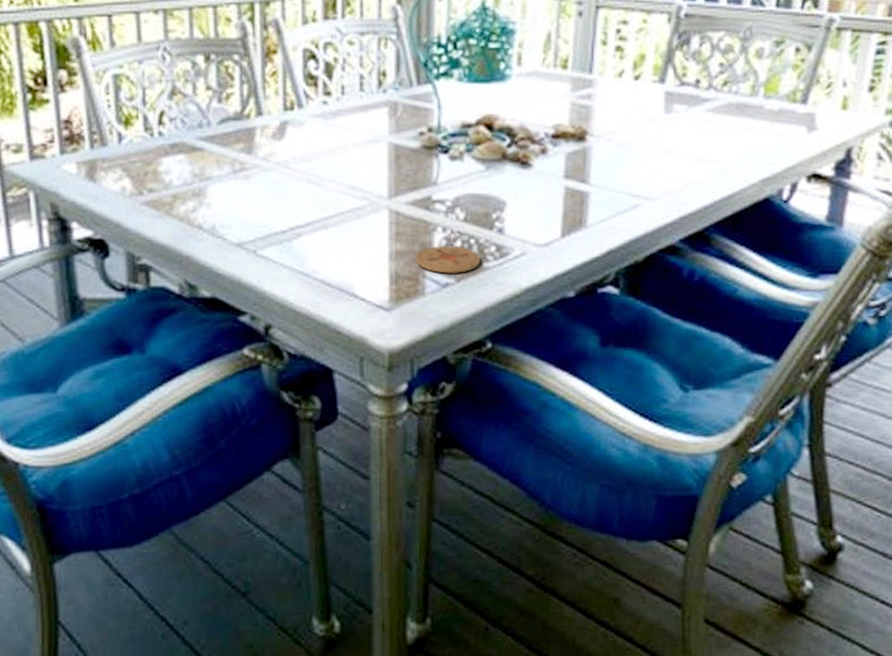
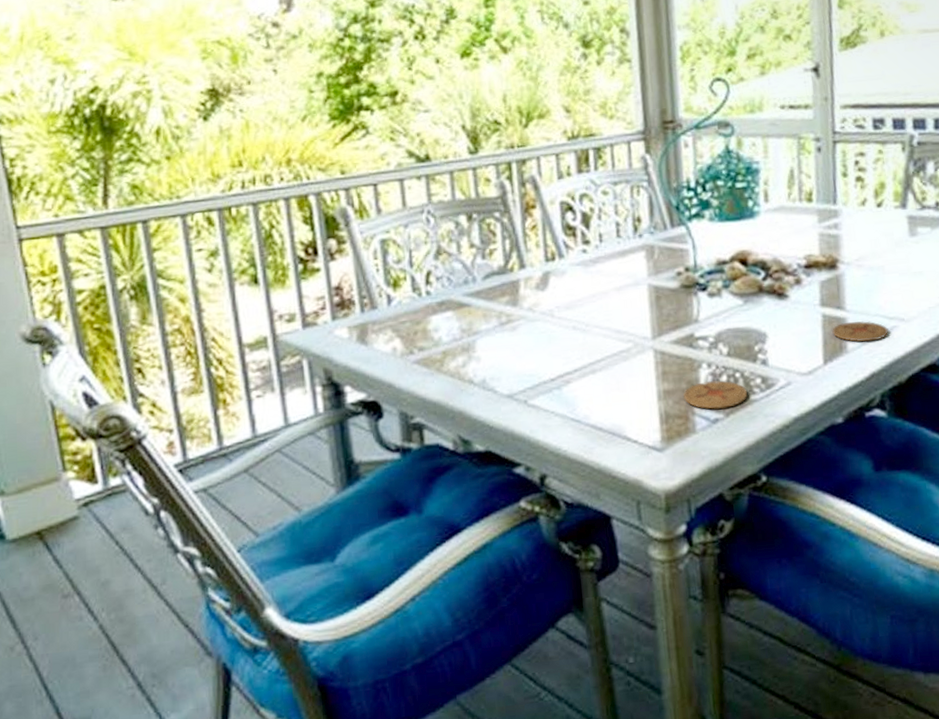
coaster: none [573,196,632,218] -> present [832,321,889,343]

